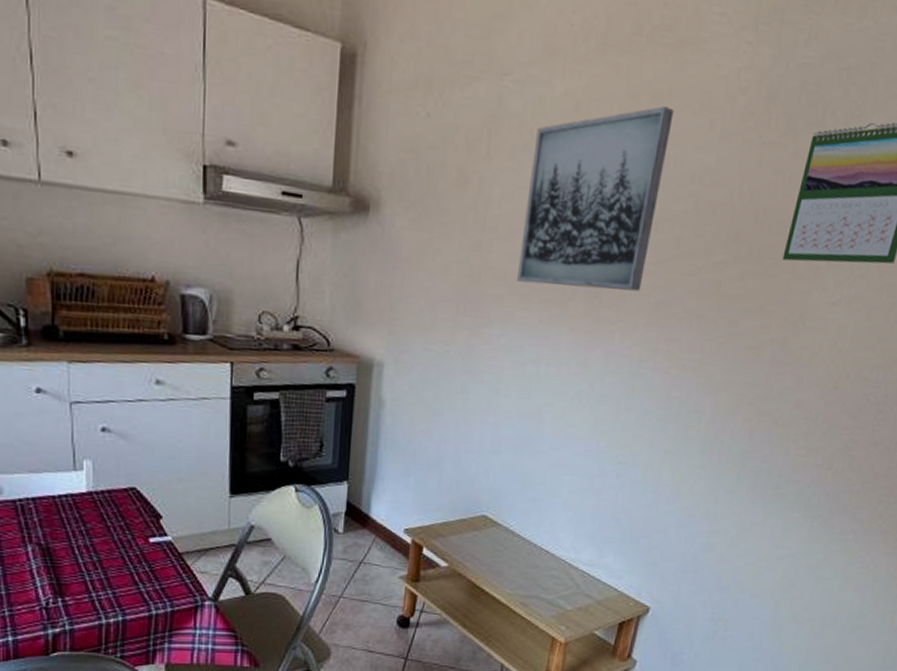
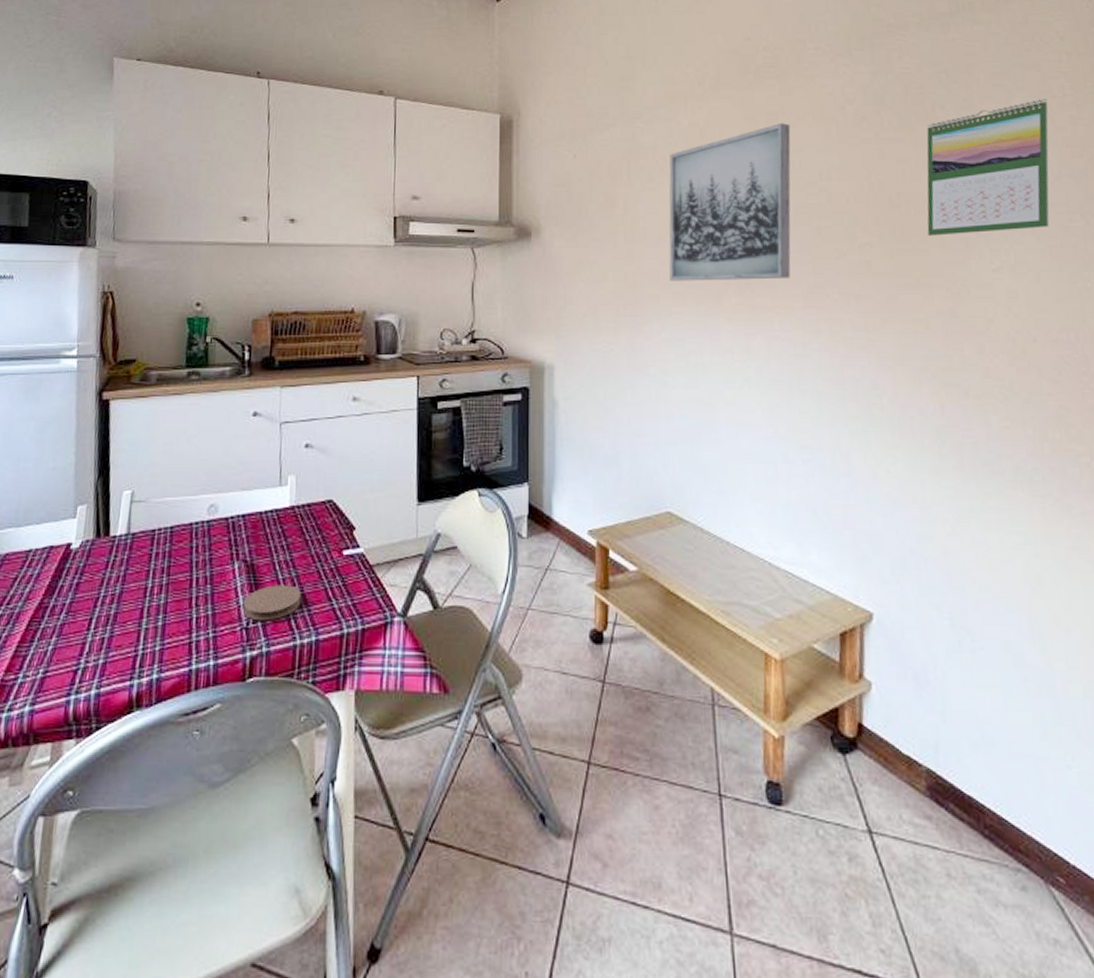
coaster: none [40,568,105,602] -> present [242,585,302,621]

